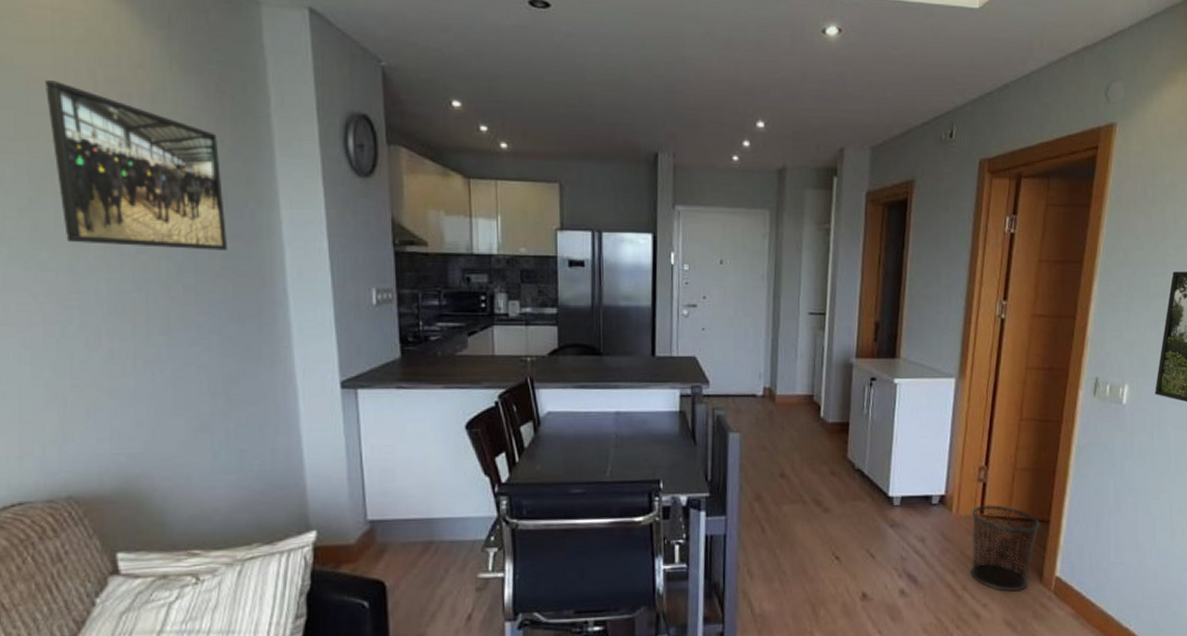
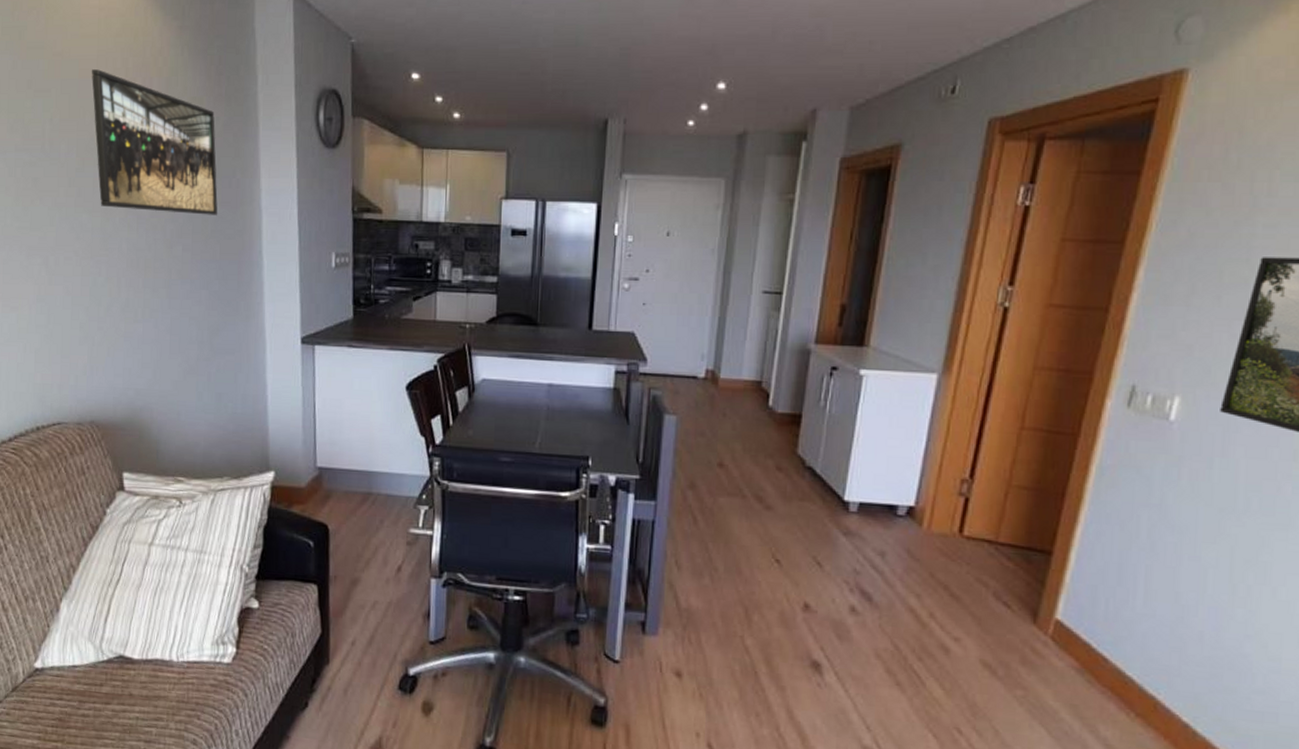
waste bin: present [970,505,1040,592] -> none [940,523,1039,629]

